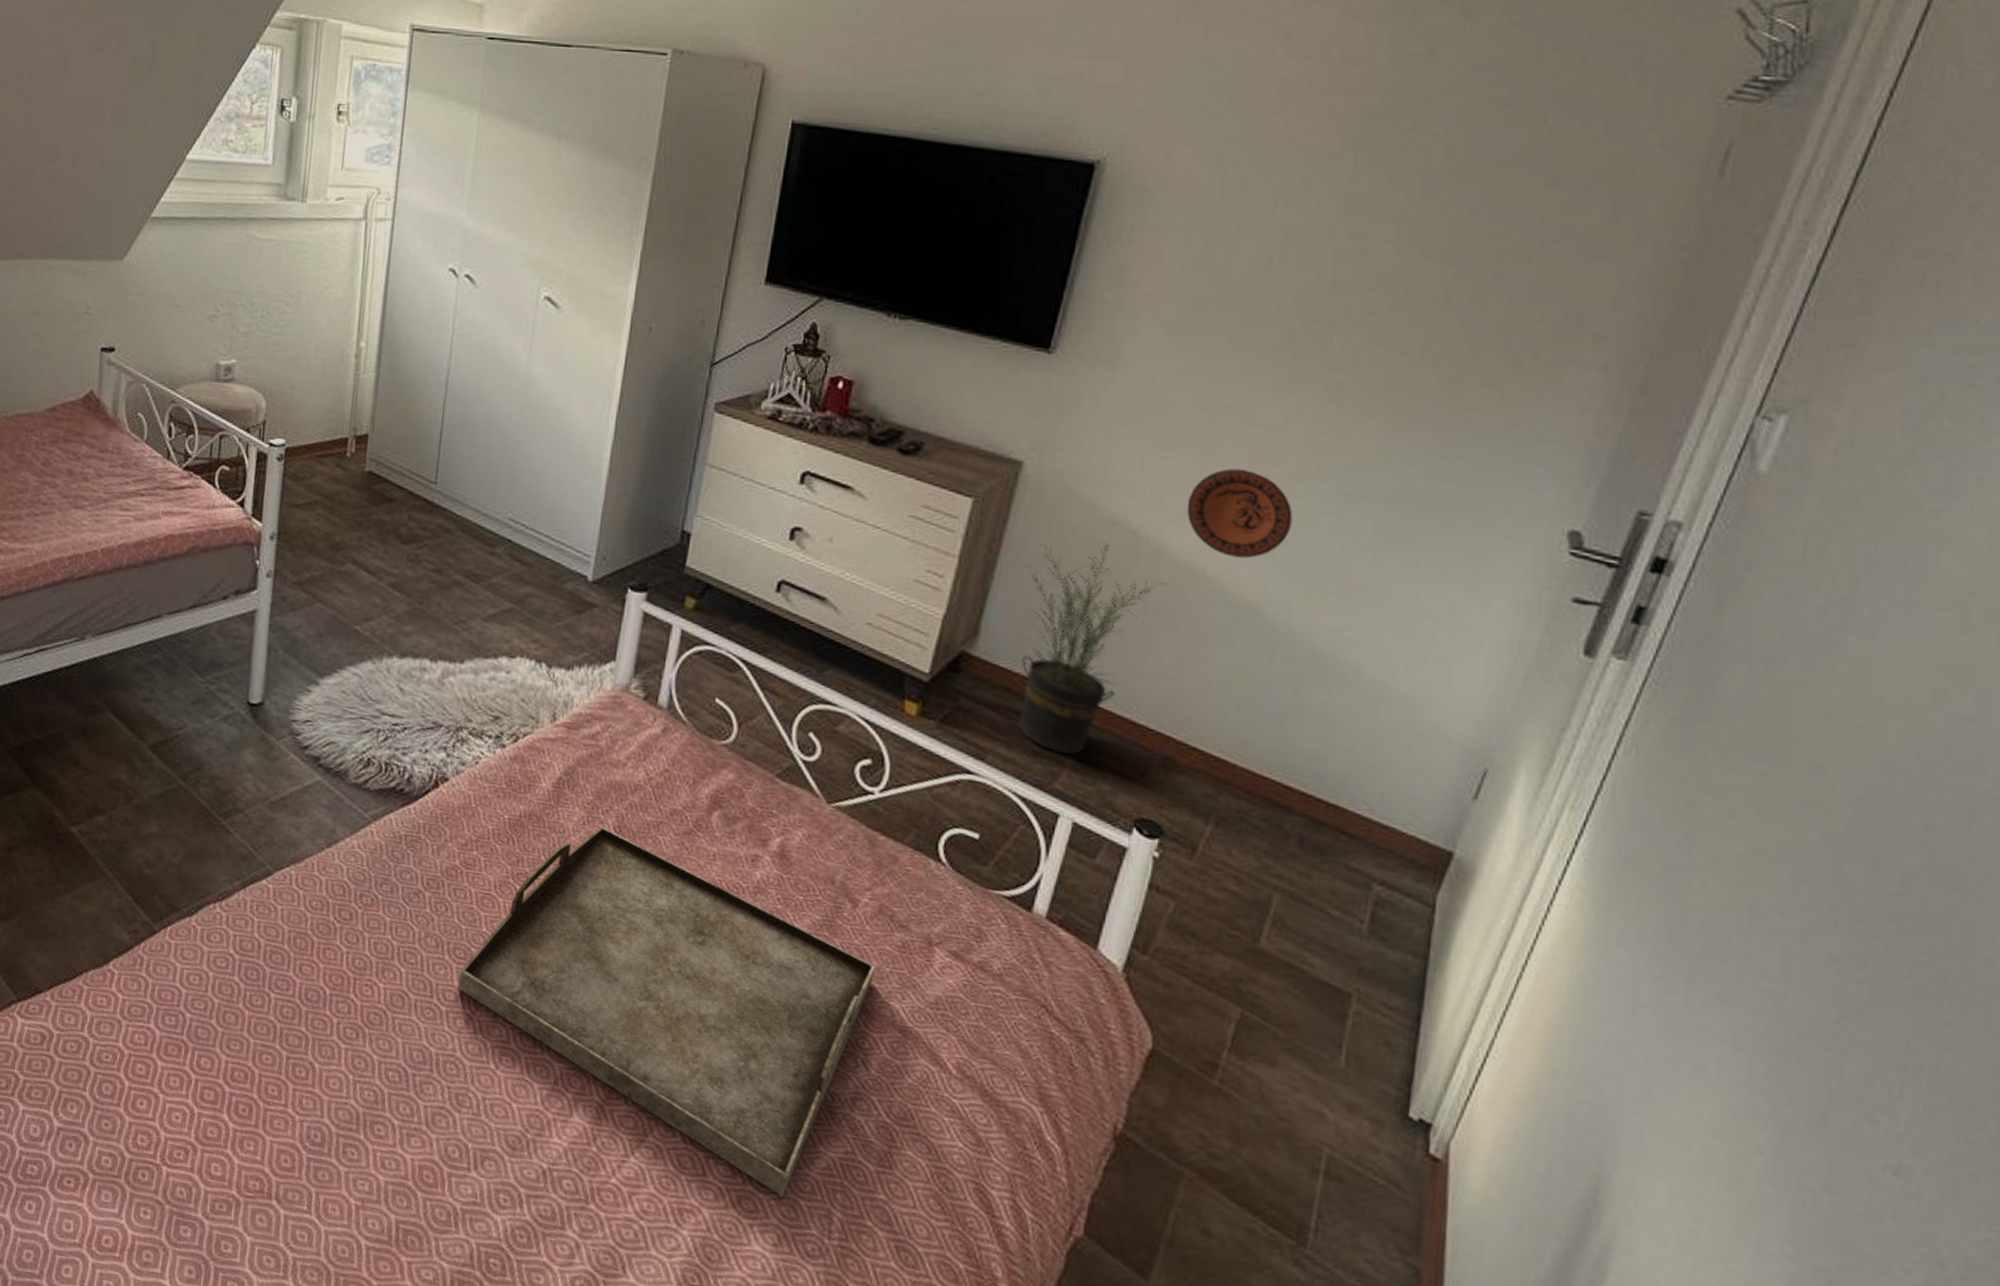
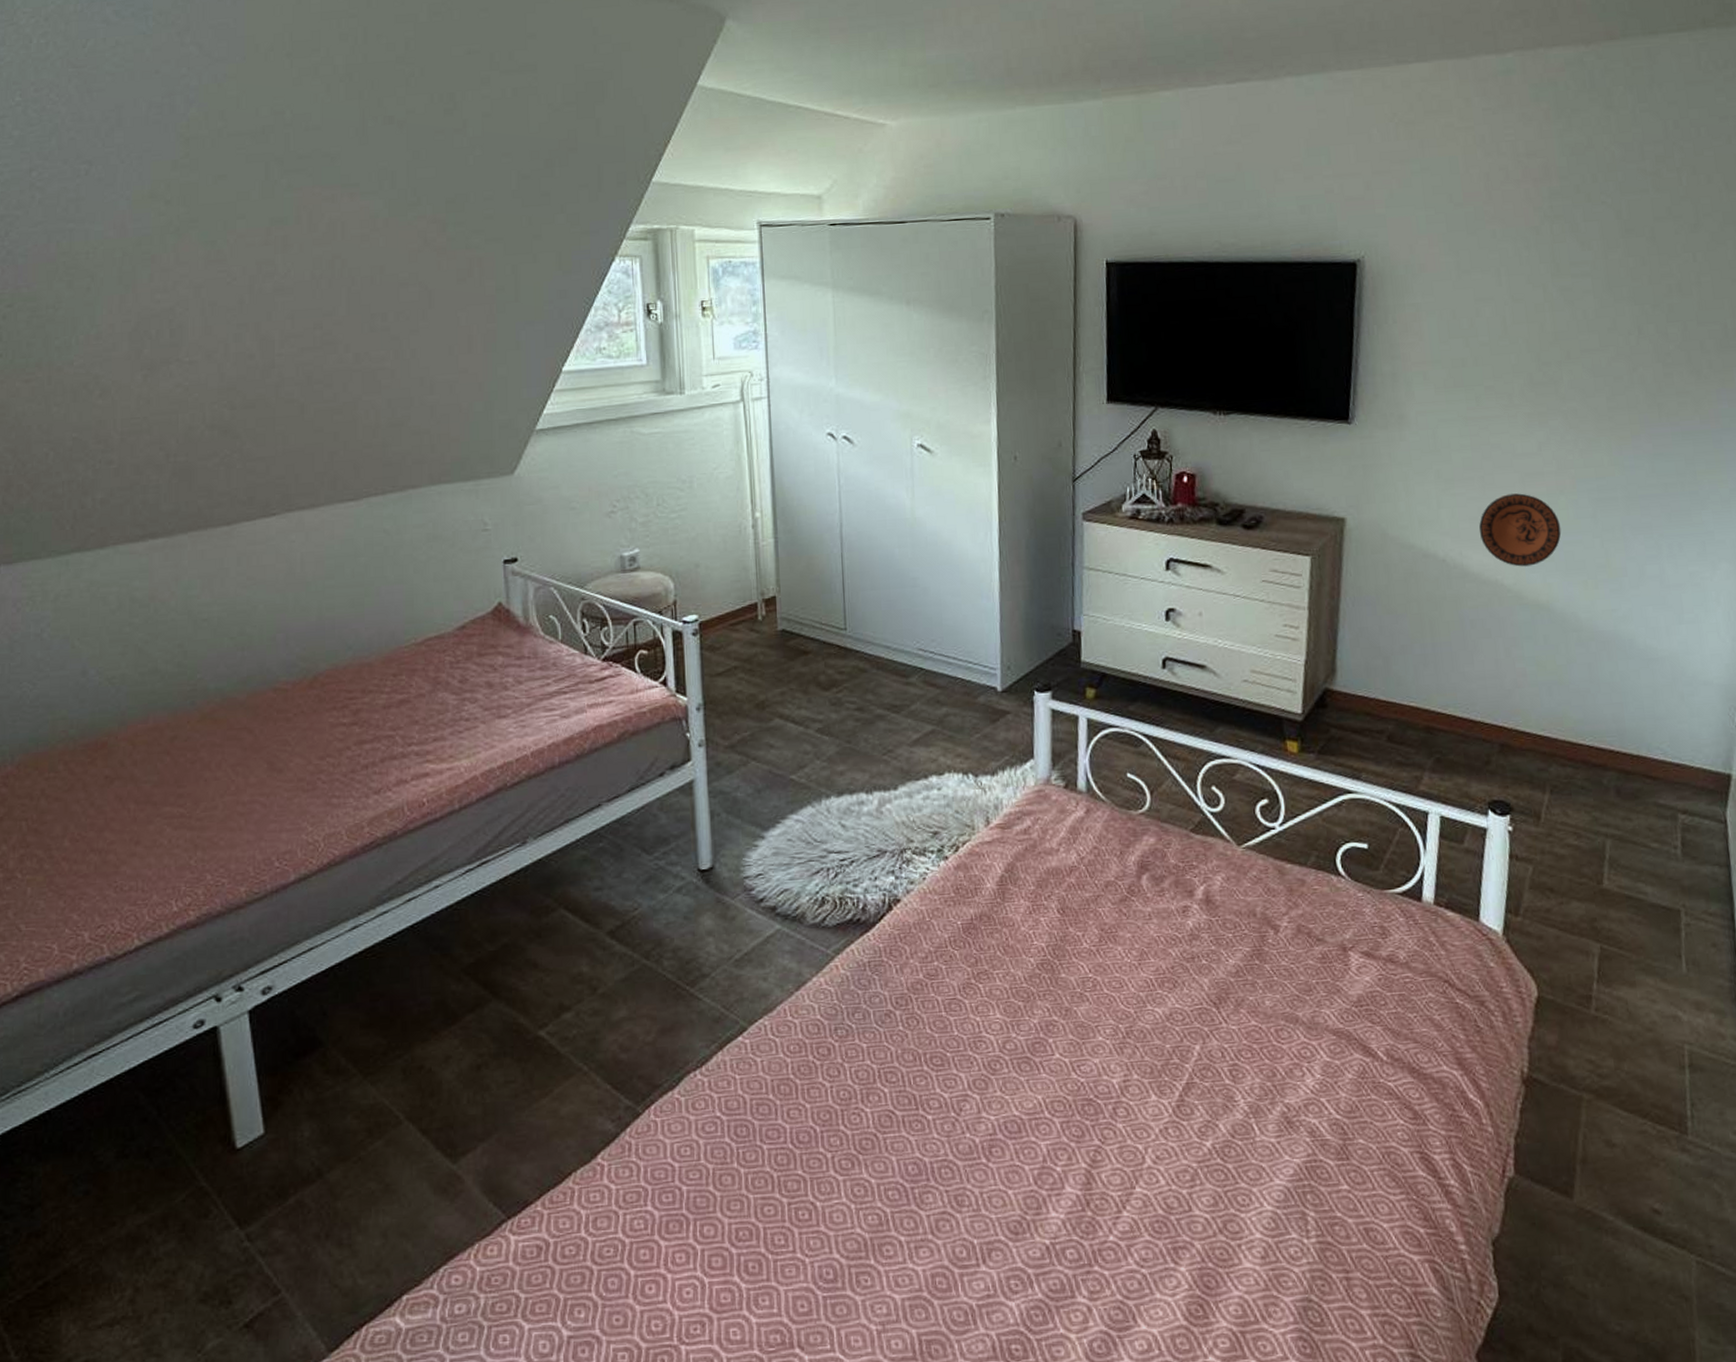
serving tray: present [457,825,876,1197] -> none [939,911,1304,1211]
potted plant: present [1019,543,1169,754] -> none [1362,574,1477,759]

